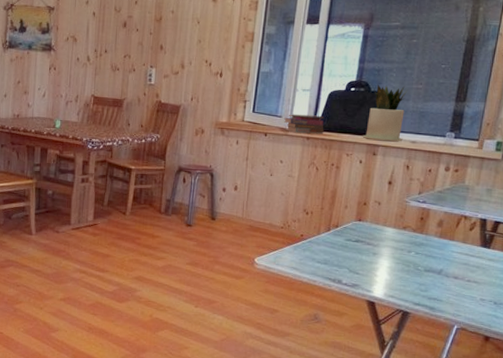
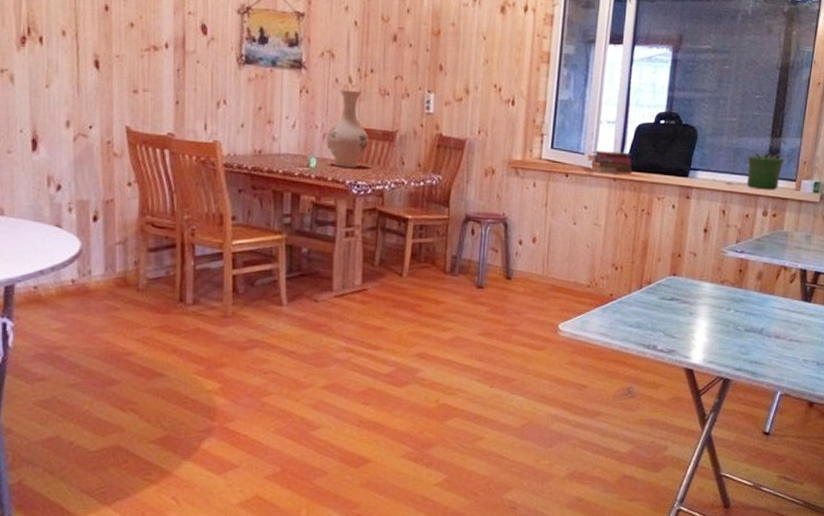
vase: none [68,66,103,128] -> present [326,89,370,168]
planter: present [362,84,408,143] -> none [674,116,722,184]
planter: none [430,113,470,149] -> present [746,150,787,190]

